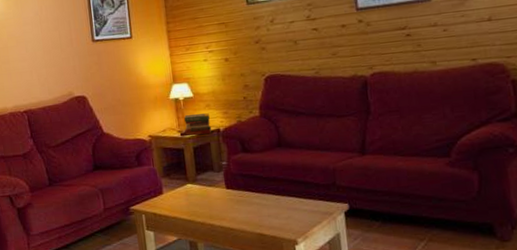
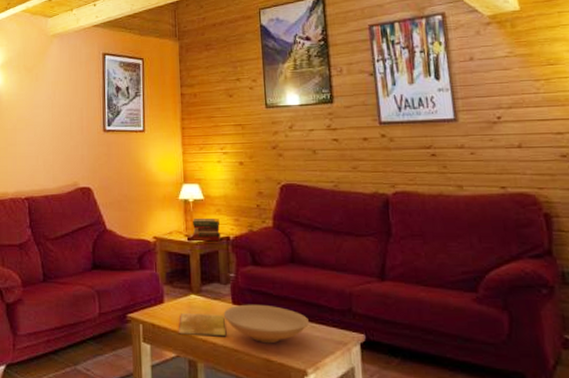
magazine: none [177,199,223,220] -> present [178,313,227,337]
decorative bowl: none [218,186,297,221] -> present [223,304,309,344]

